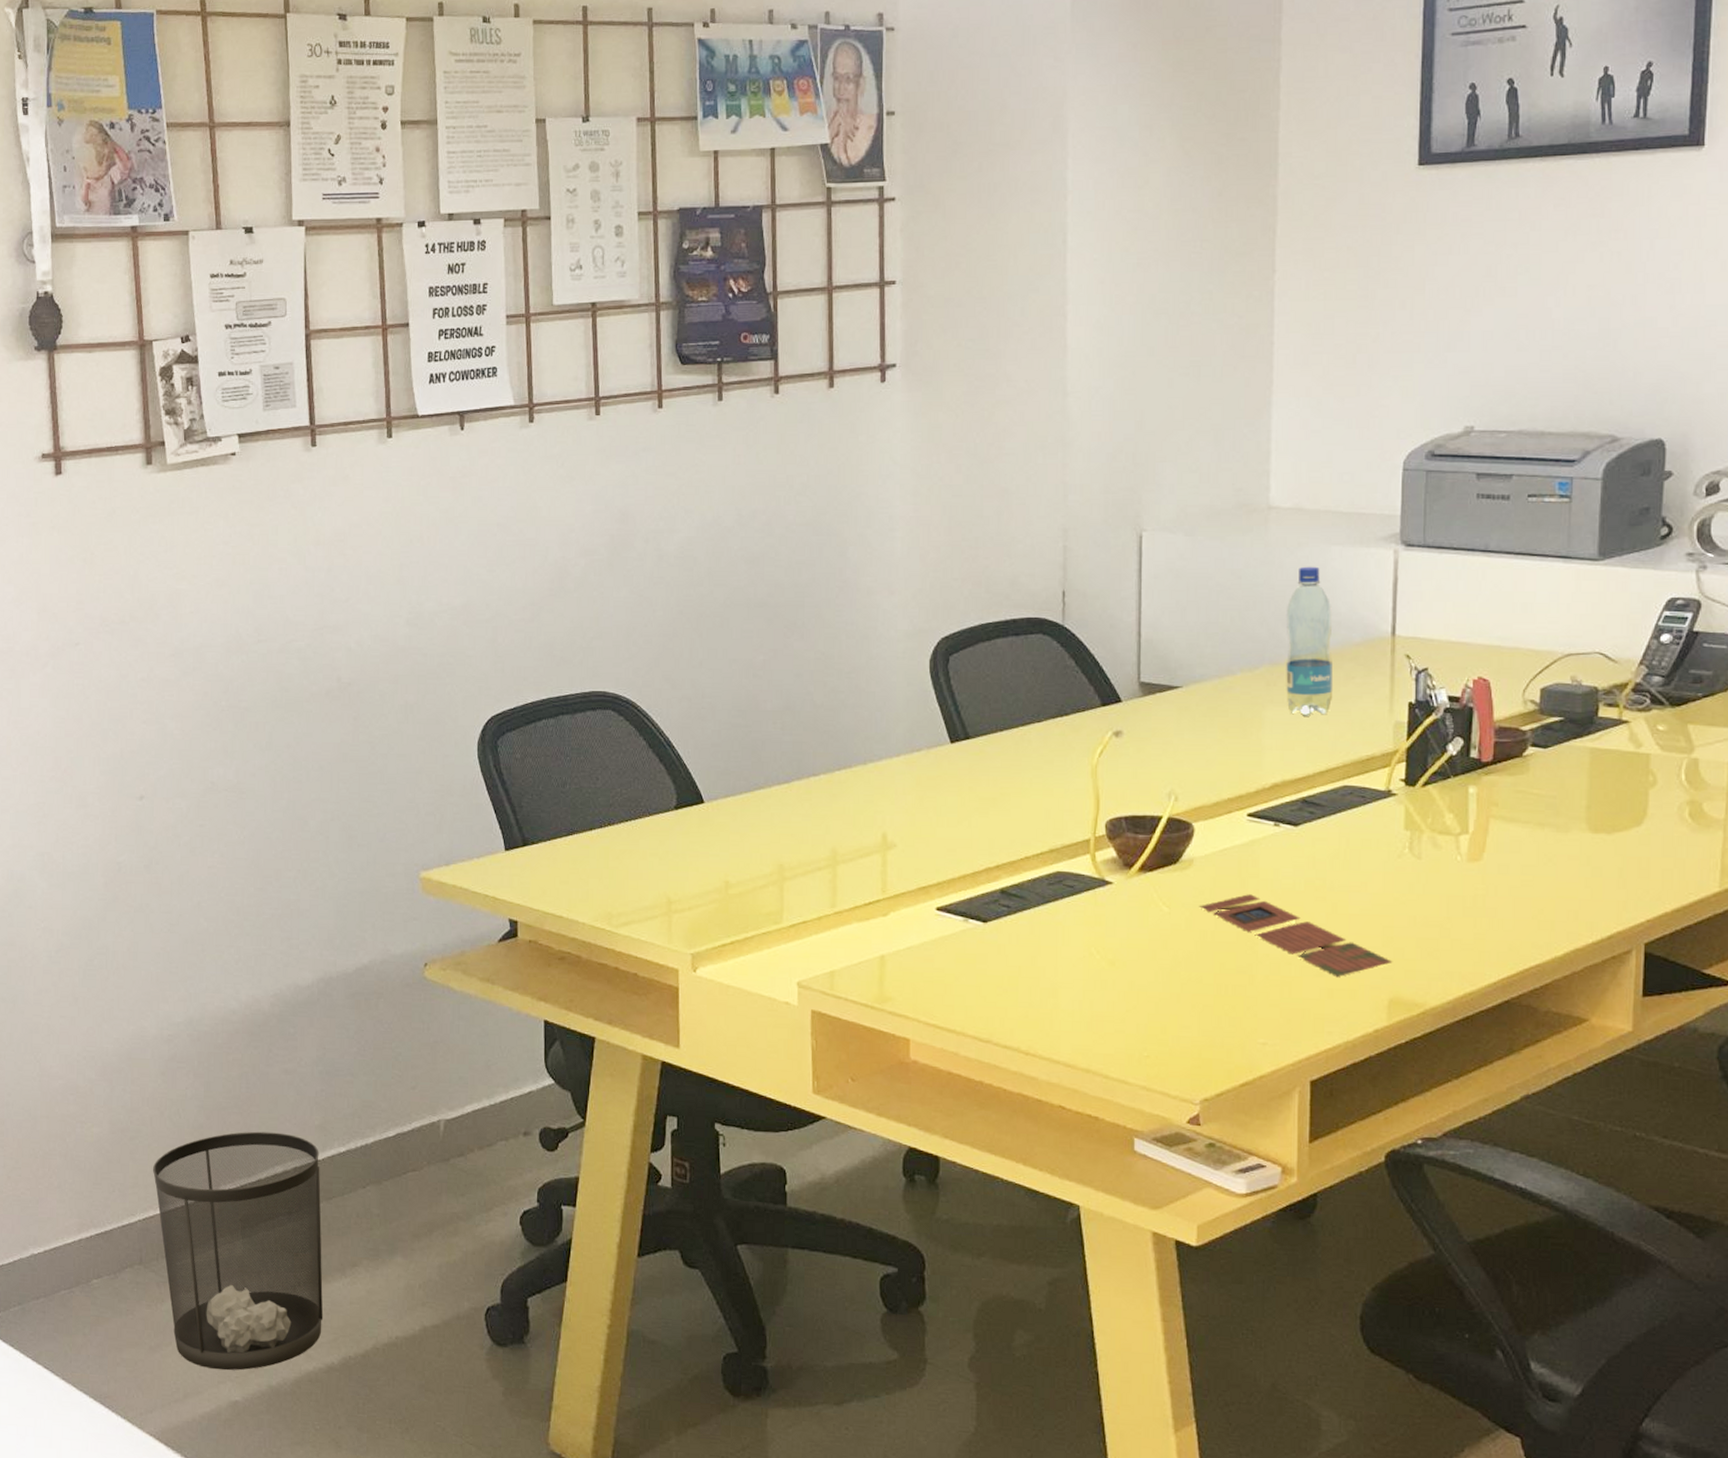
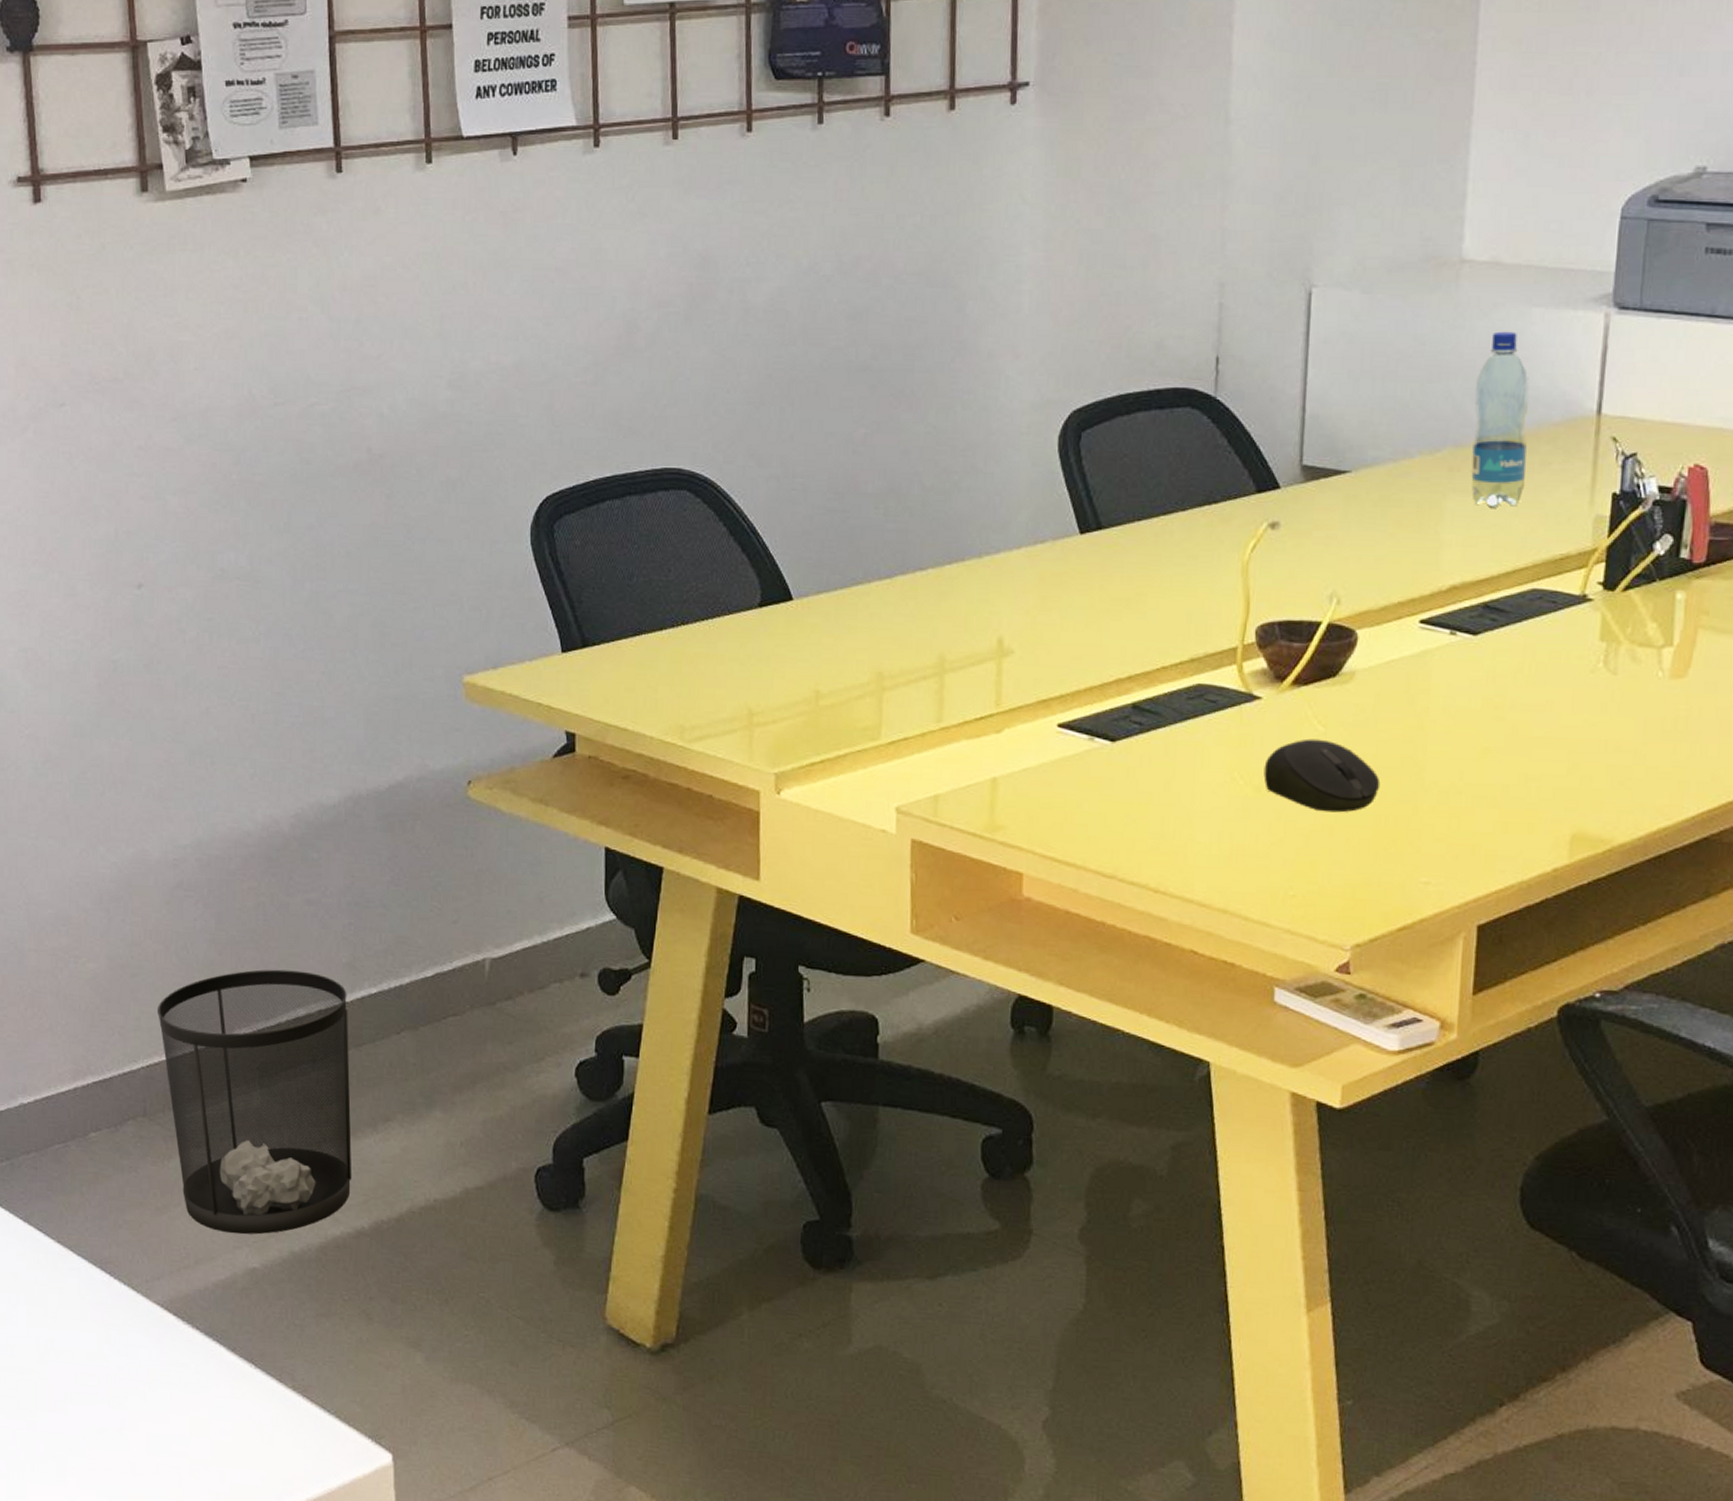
computer mouse: none [1117,918,1220,983] -> present [1263,738,1381,813]
papers: present [1198,894,1393,977] -> none [1359,712,1579,808]

